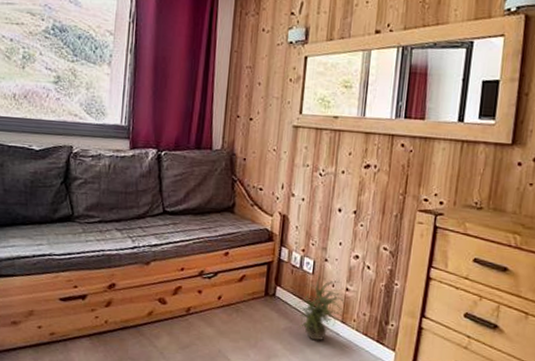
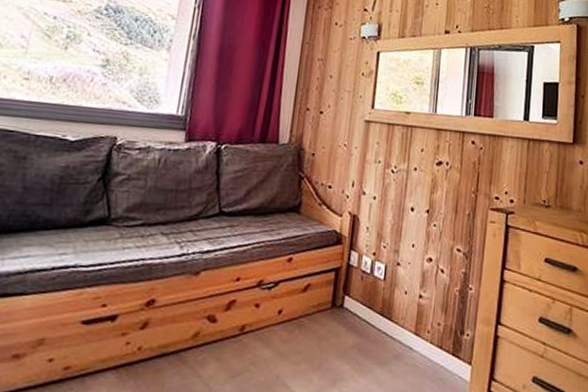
potted plant: present [295,275,347,341] -> none [365,281,420,358]

